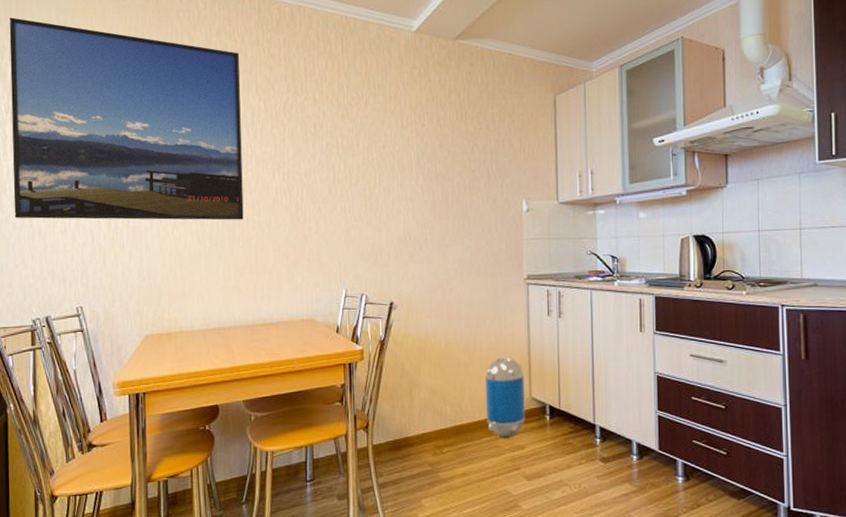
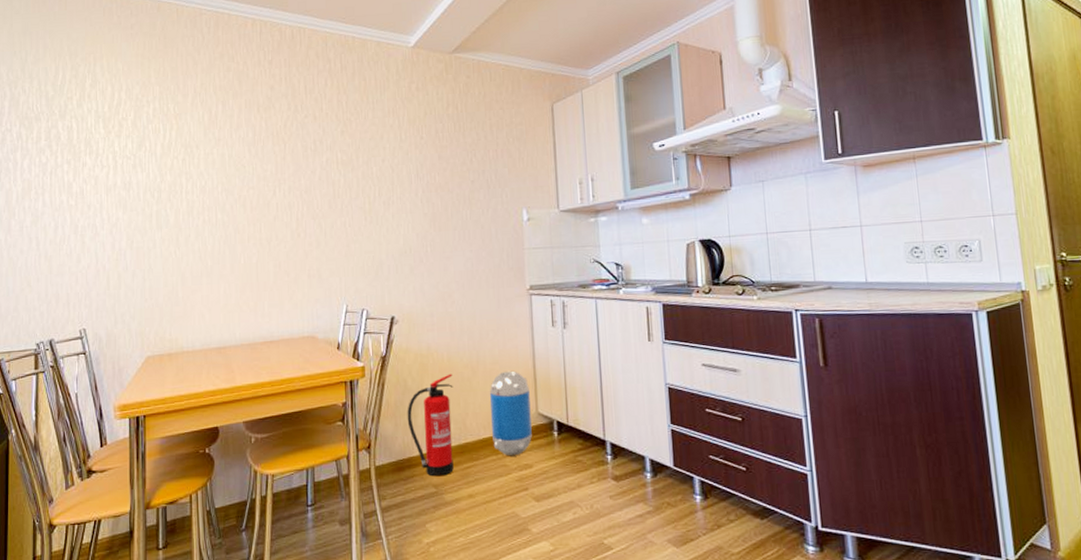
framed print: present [9,17,244,221] -> none [22,49,245,243]
fire extinguisher: none [404,358,450,455] -> present [407,373,454,476]

